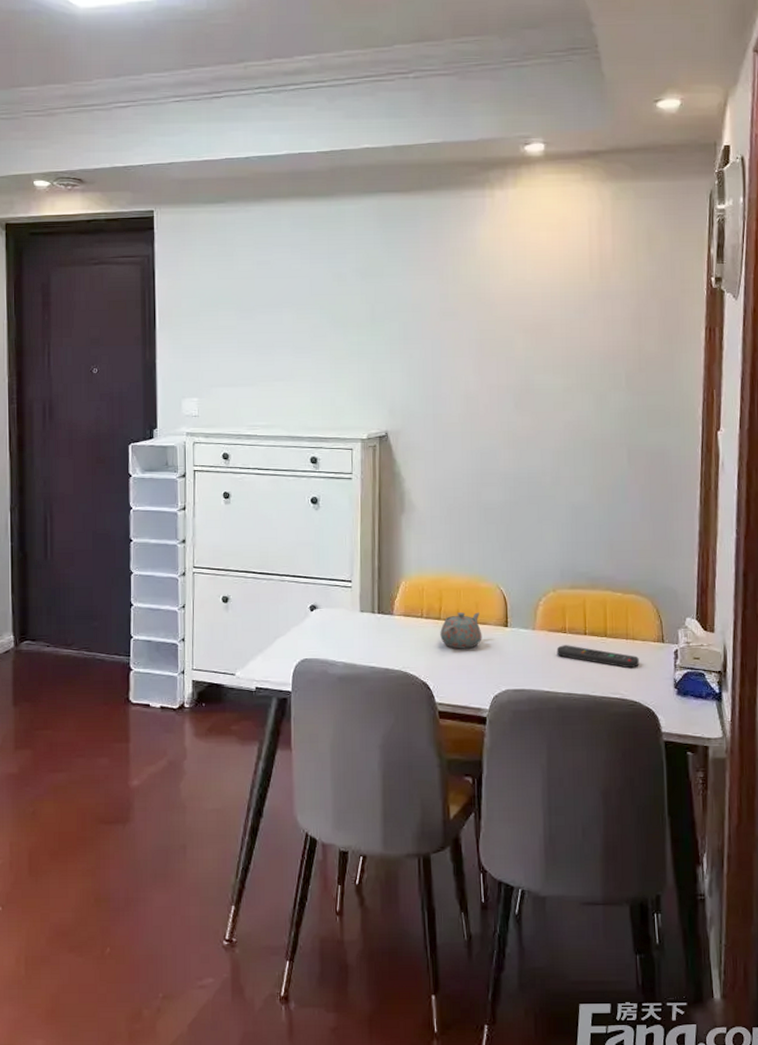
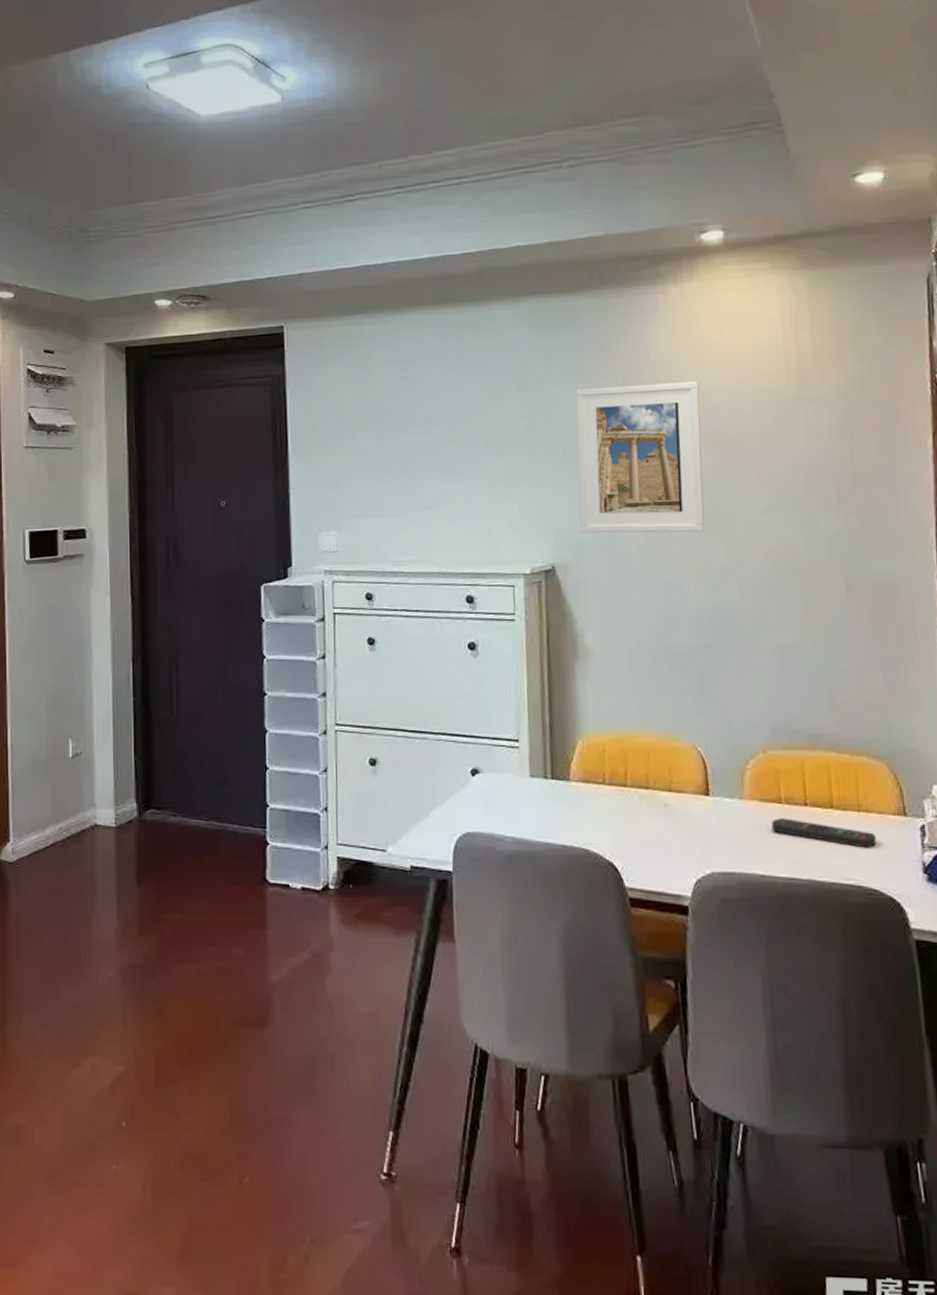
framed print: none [411,276,517,406] -> present [575,381,705,533]
teapot: present [440,612,482,649] -> none [627,778,679,822]

